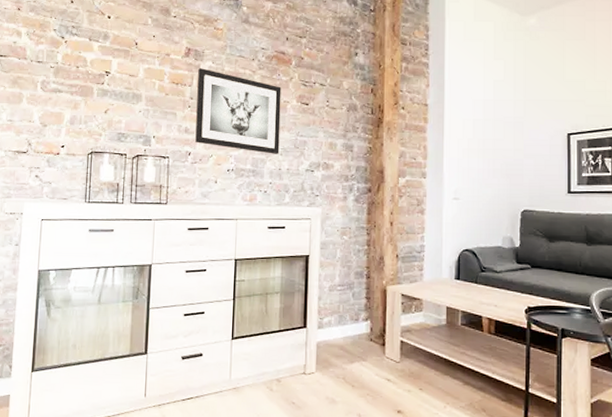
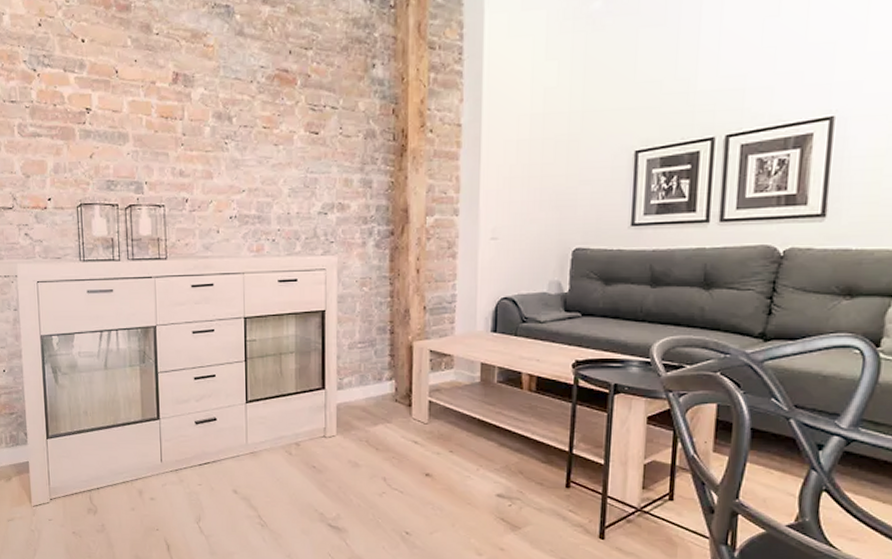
wall art: present [195,68,282,154] -> none [189,96,287,196]

